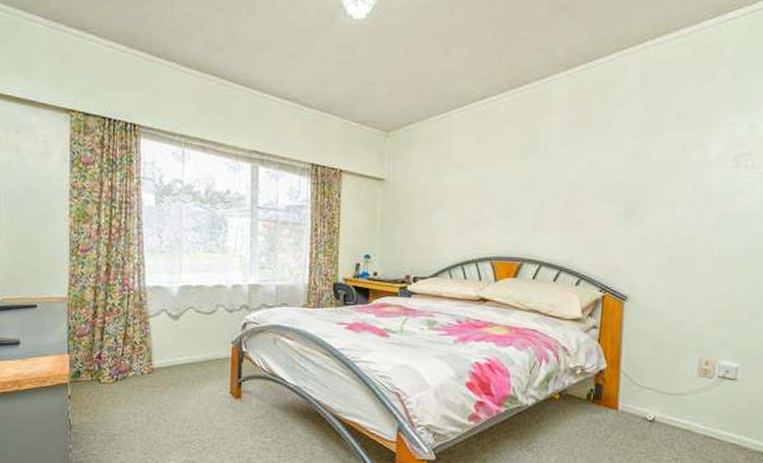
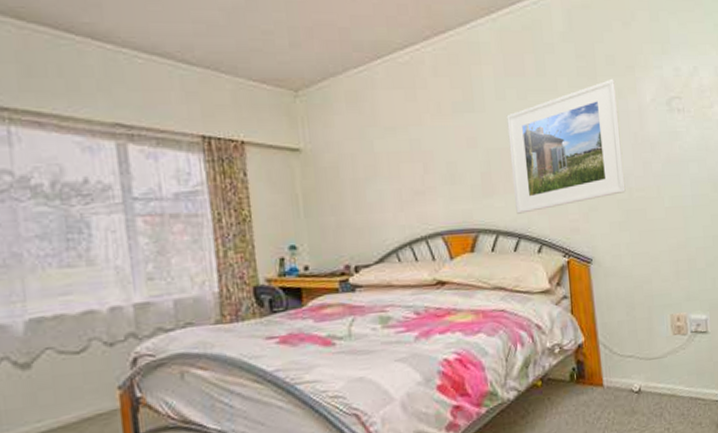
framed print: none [561,133,682,250] -> present [506,78,626,214]

